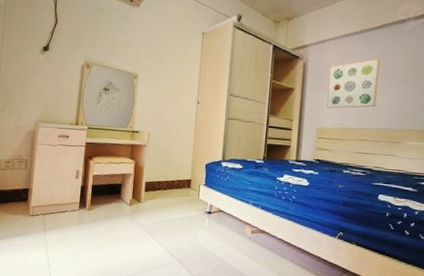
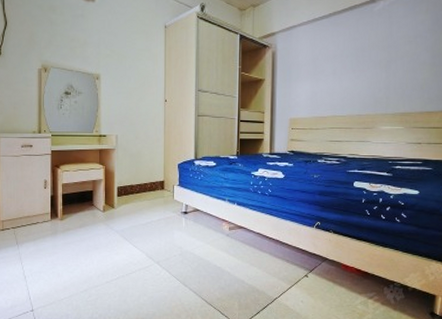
wall art: present [327,58,379,109] -> none [298,41,350,98]

